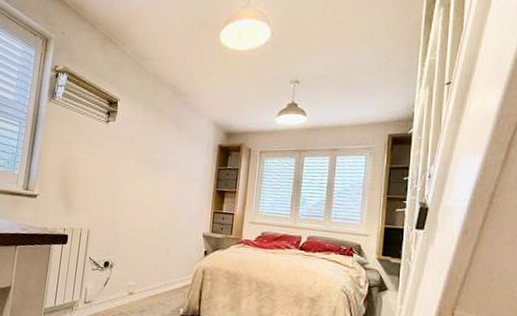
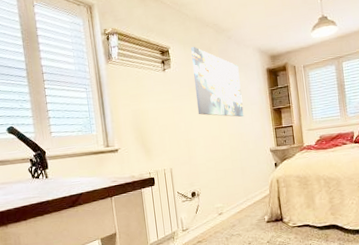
wall art: none [132,103,189,192] -> present [191,46,244,117]

